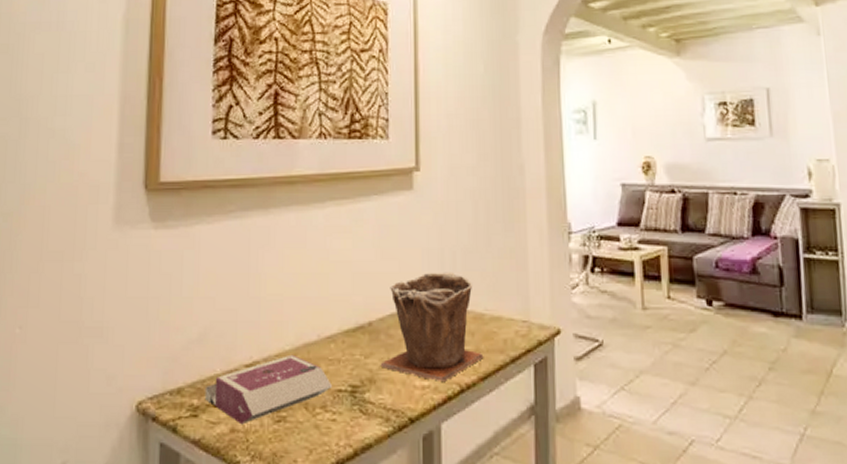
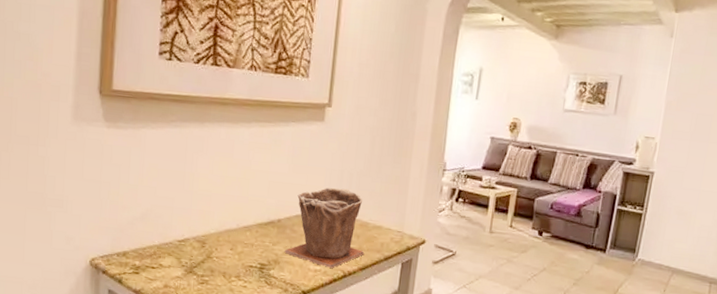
book: present [204,354,333,425] -> none [145,236,246,283]

